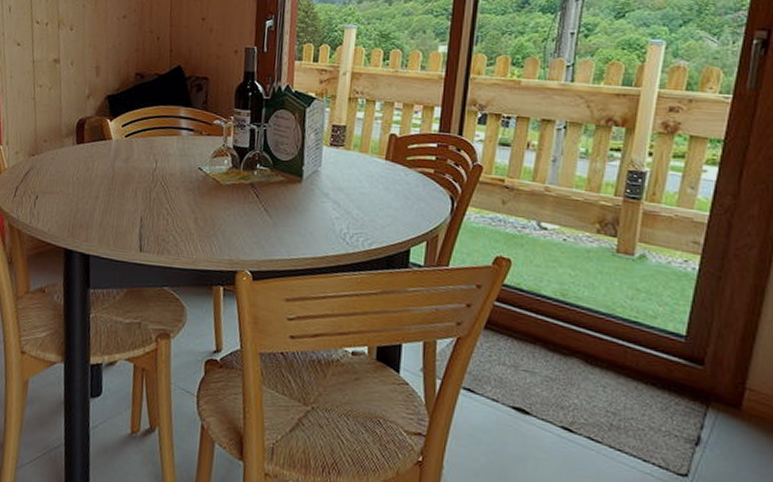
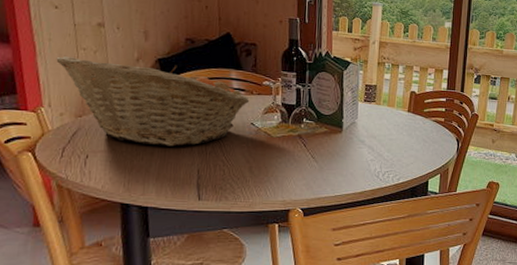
fruit basket: none [15,93,198,191] -> present [56,55,250,147]

